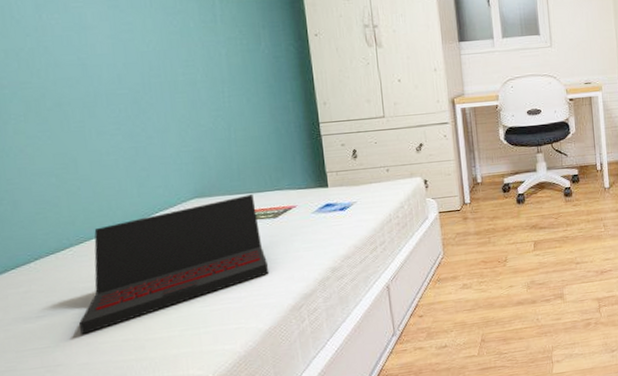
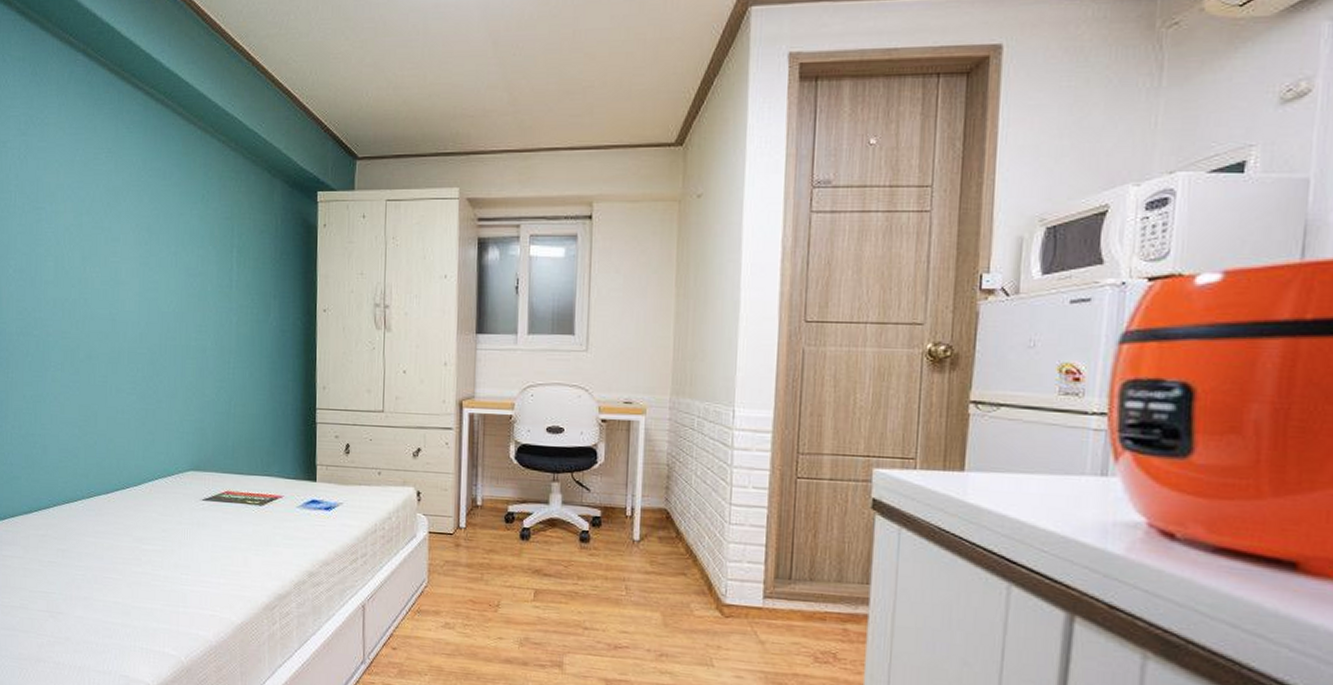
laptop: present [78,194,270,335] -> none [80,476,249,589]

